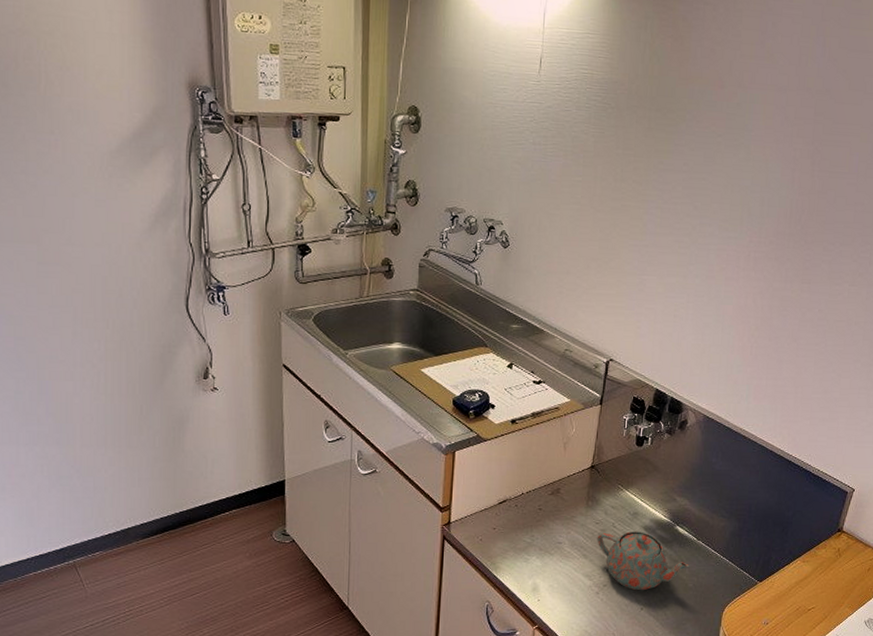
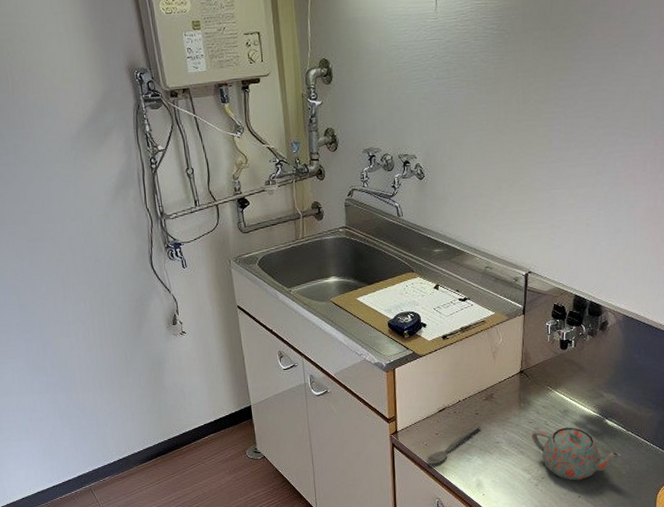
spoon: none [480,521,544,562] -> present [427,425,481,464]

